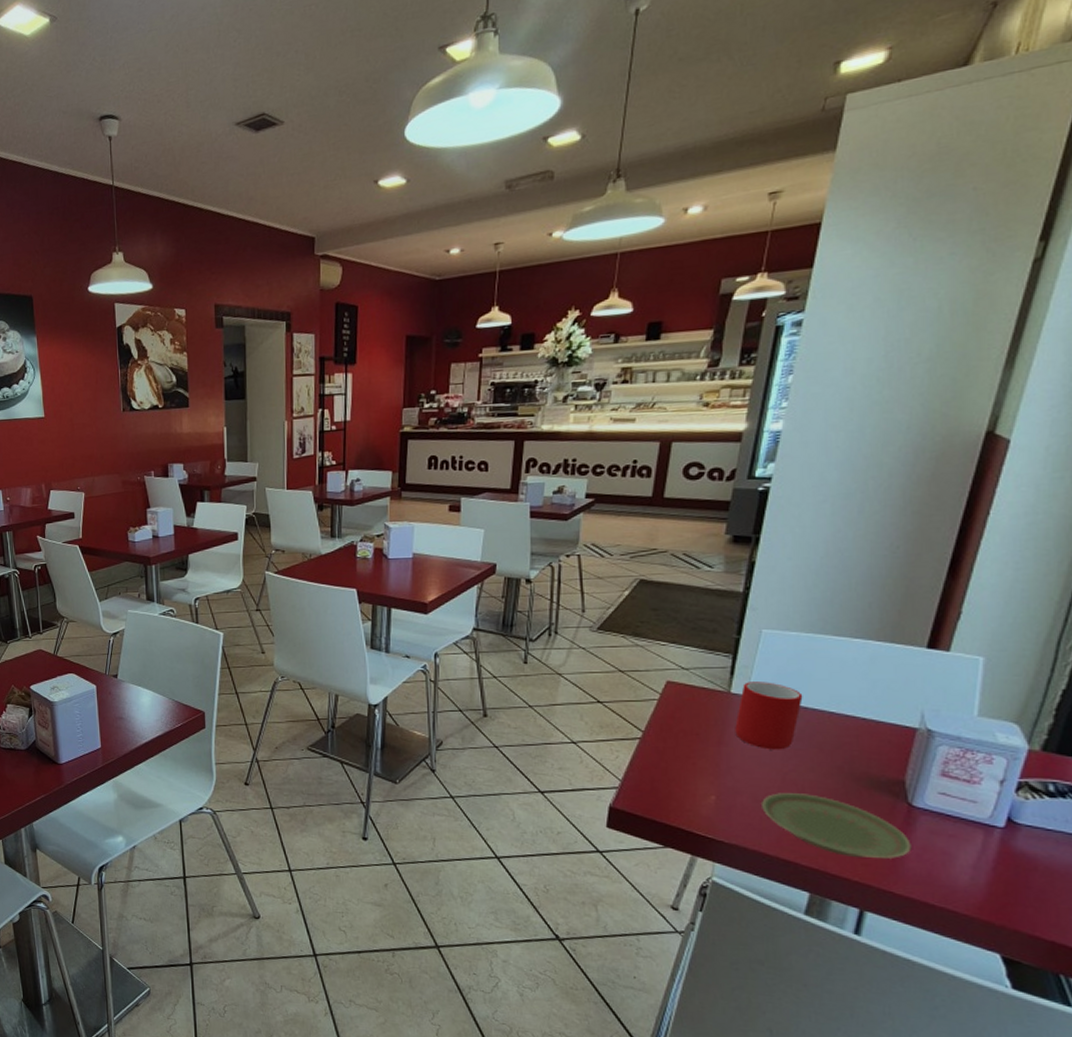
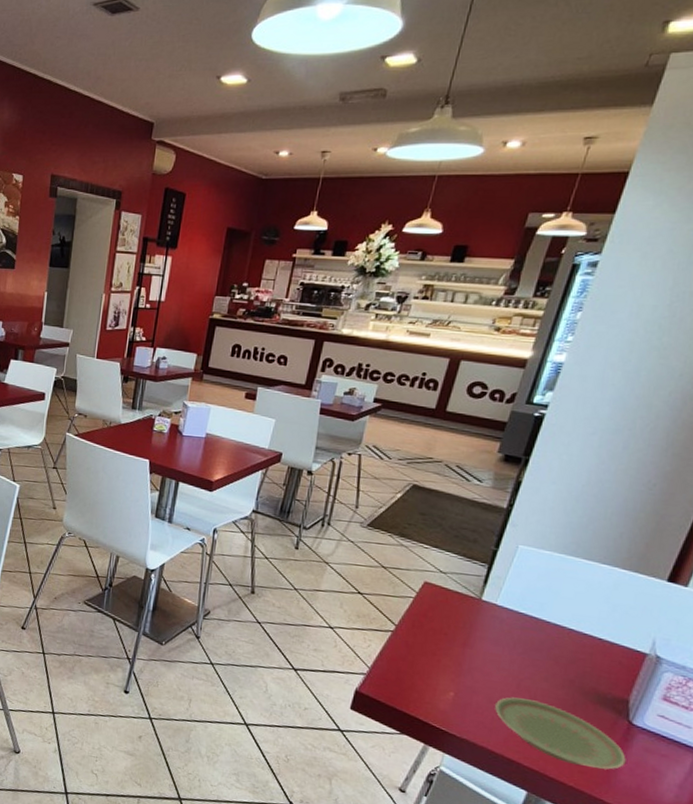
cup: present [735,682,803,750] -> none [480,591,548,658]

